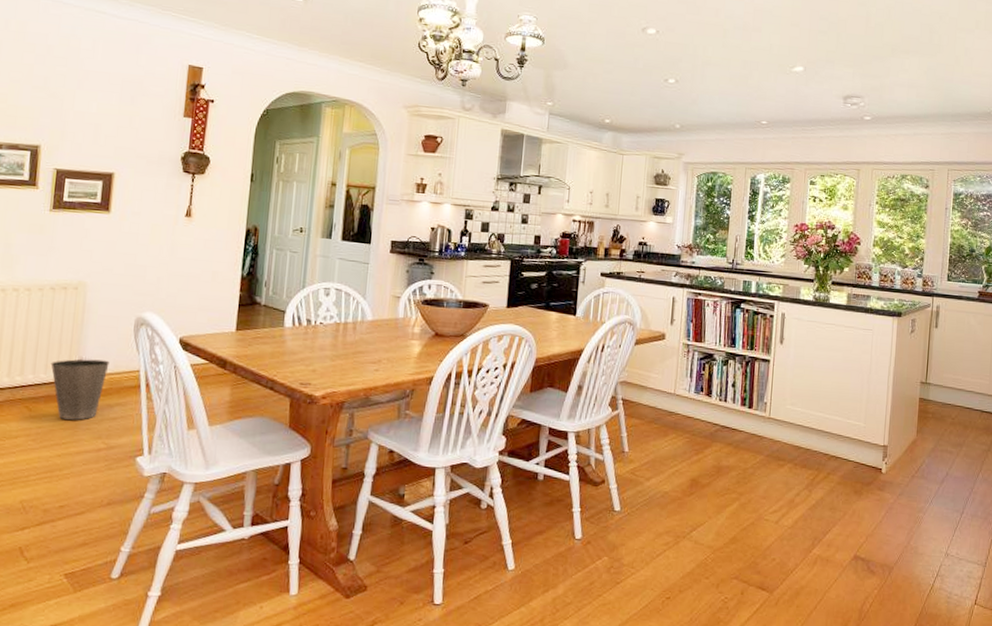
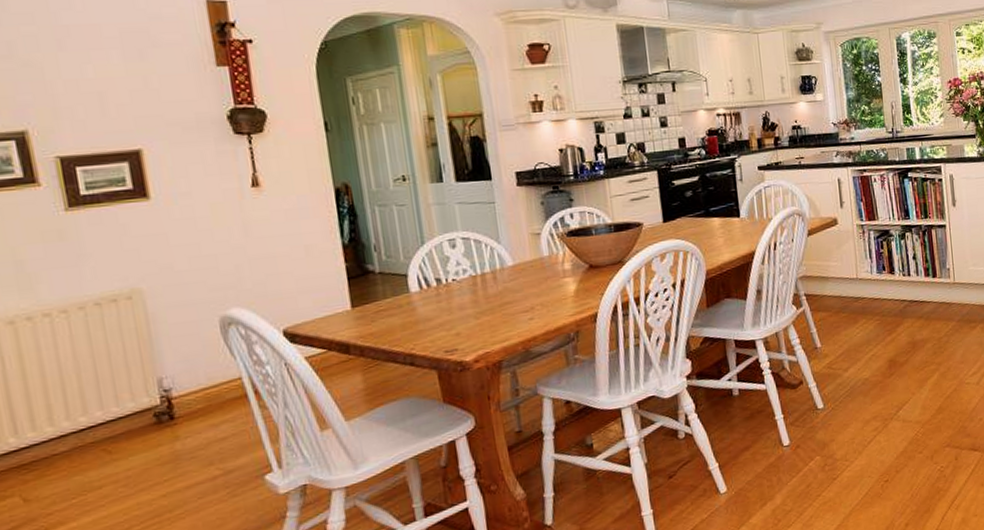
waste basket: present [50,359,110,420] -> none [121,374,200,454]

